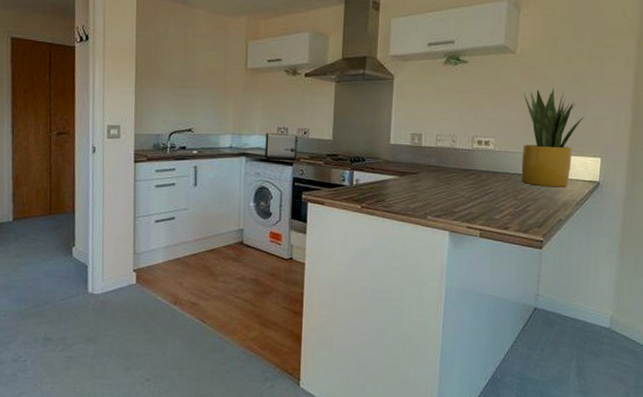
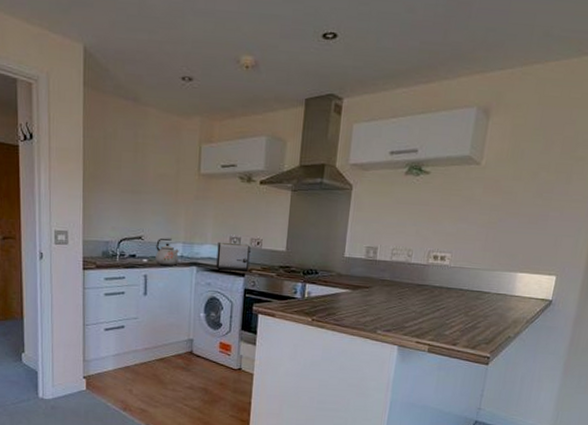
kettle: none [205,129,228,157] -> present [155,238,179,266]
planter: present [521,87,585,188] -> none [474,202,545,305]

